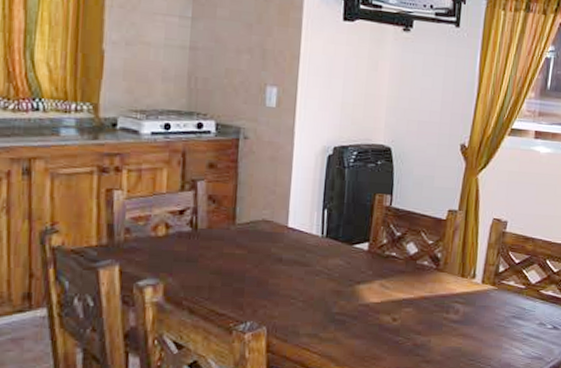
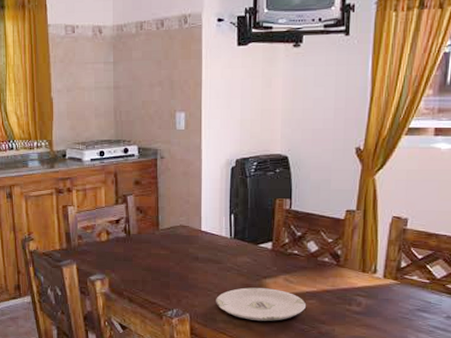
plate: none [300,294,402,333] -> present [216,287,306,321]

